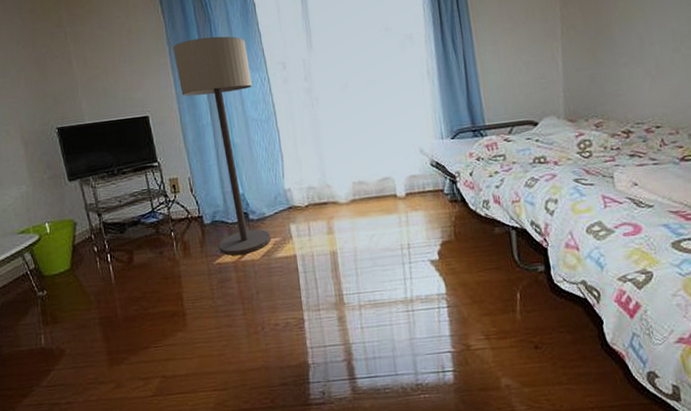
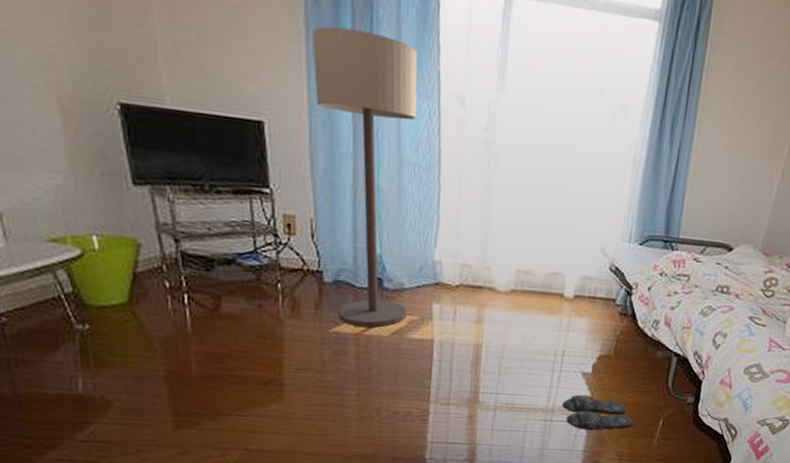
slippers: none [419,280,491,315] -> present [563,394,633,430]

